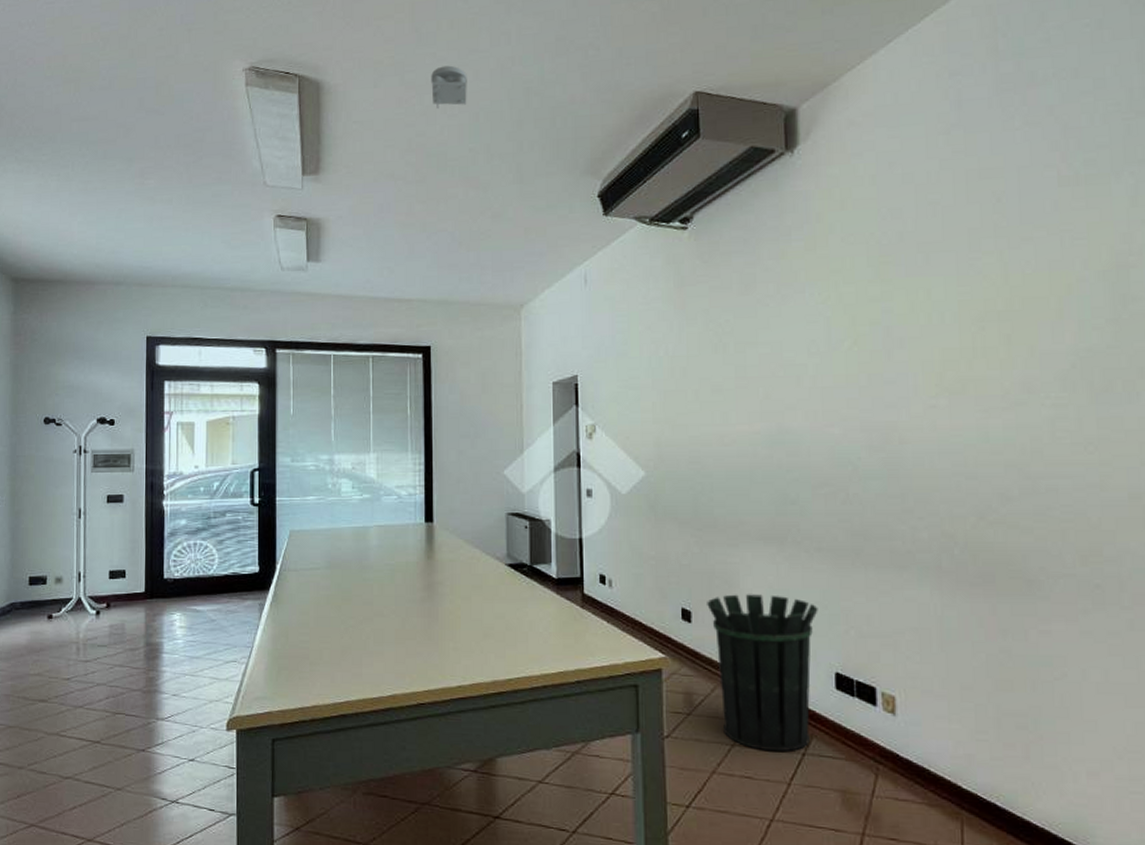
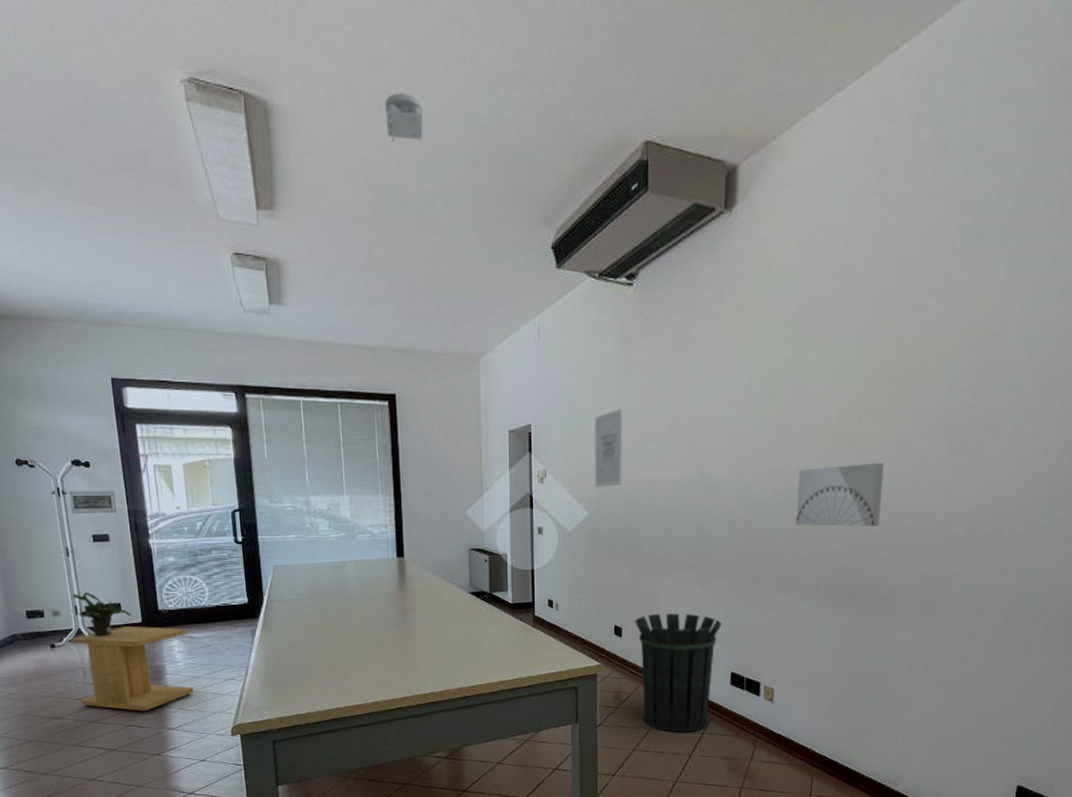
side table: none [70,596,191,696] -> present [71,626,194,711]
potted plant: none [78,558,135,608] -> present [73,592,131,637]
wall art: none [650,357,685,443] -> present [594,409,624,487]
wall art: none [899,413,1012,491] -> present [795,462,884,527]

